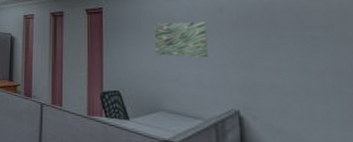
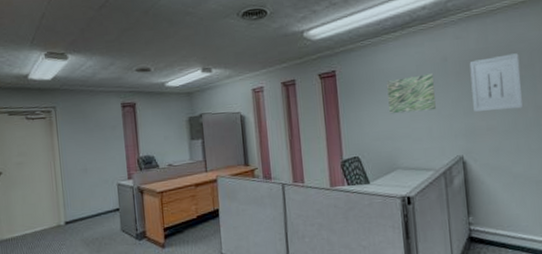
wall art: none [249,12,319,71] -> present [469,53,524,112]

